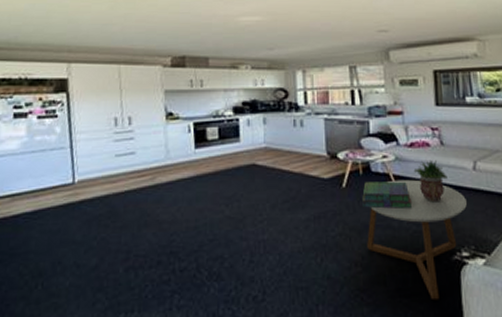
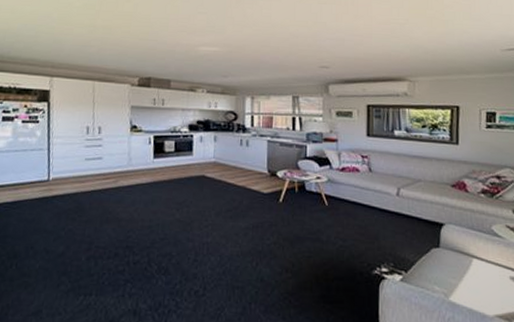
stack of books: present [362,181,413,209] -> none [296,199,340,226]
coffee table: present [367,179,467,301] -> none [298,199,389,309]
potted plant: present [413,159,448,203] -> none [343,183,373,222]

